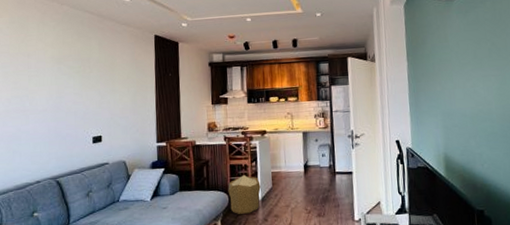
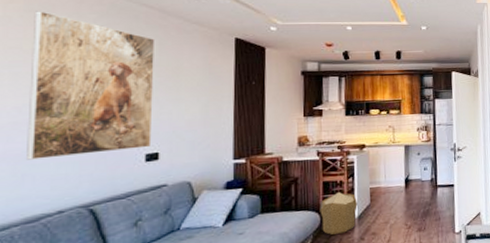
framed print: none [15,22,97,140] -> present [27,11,155,160]

